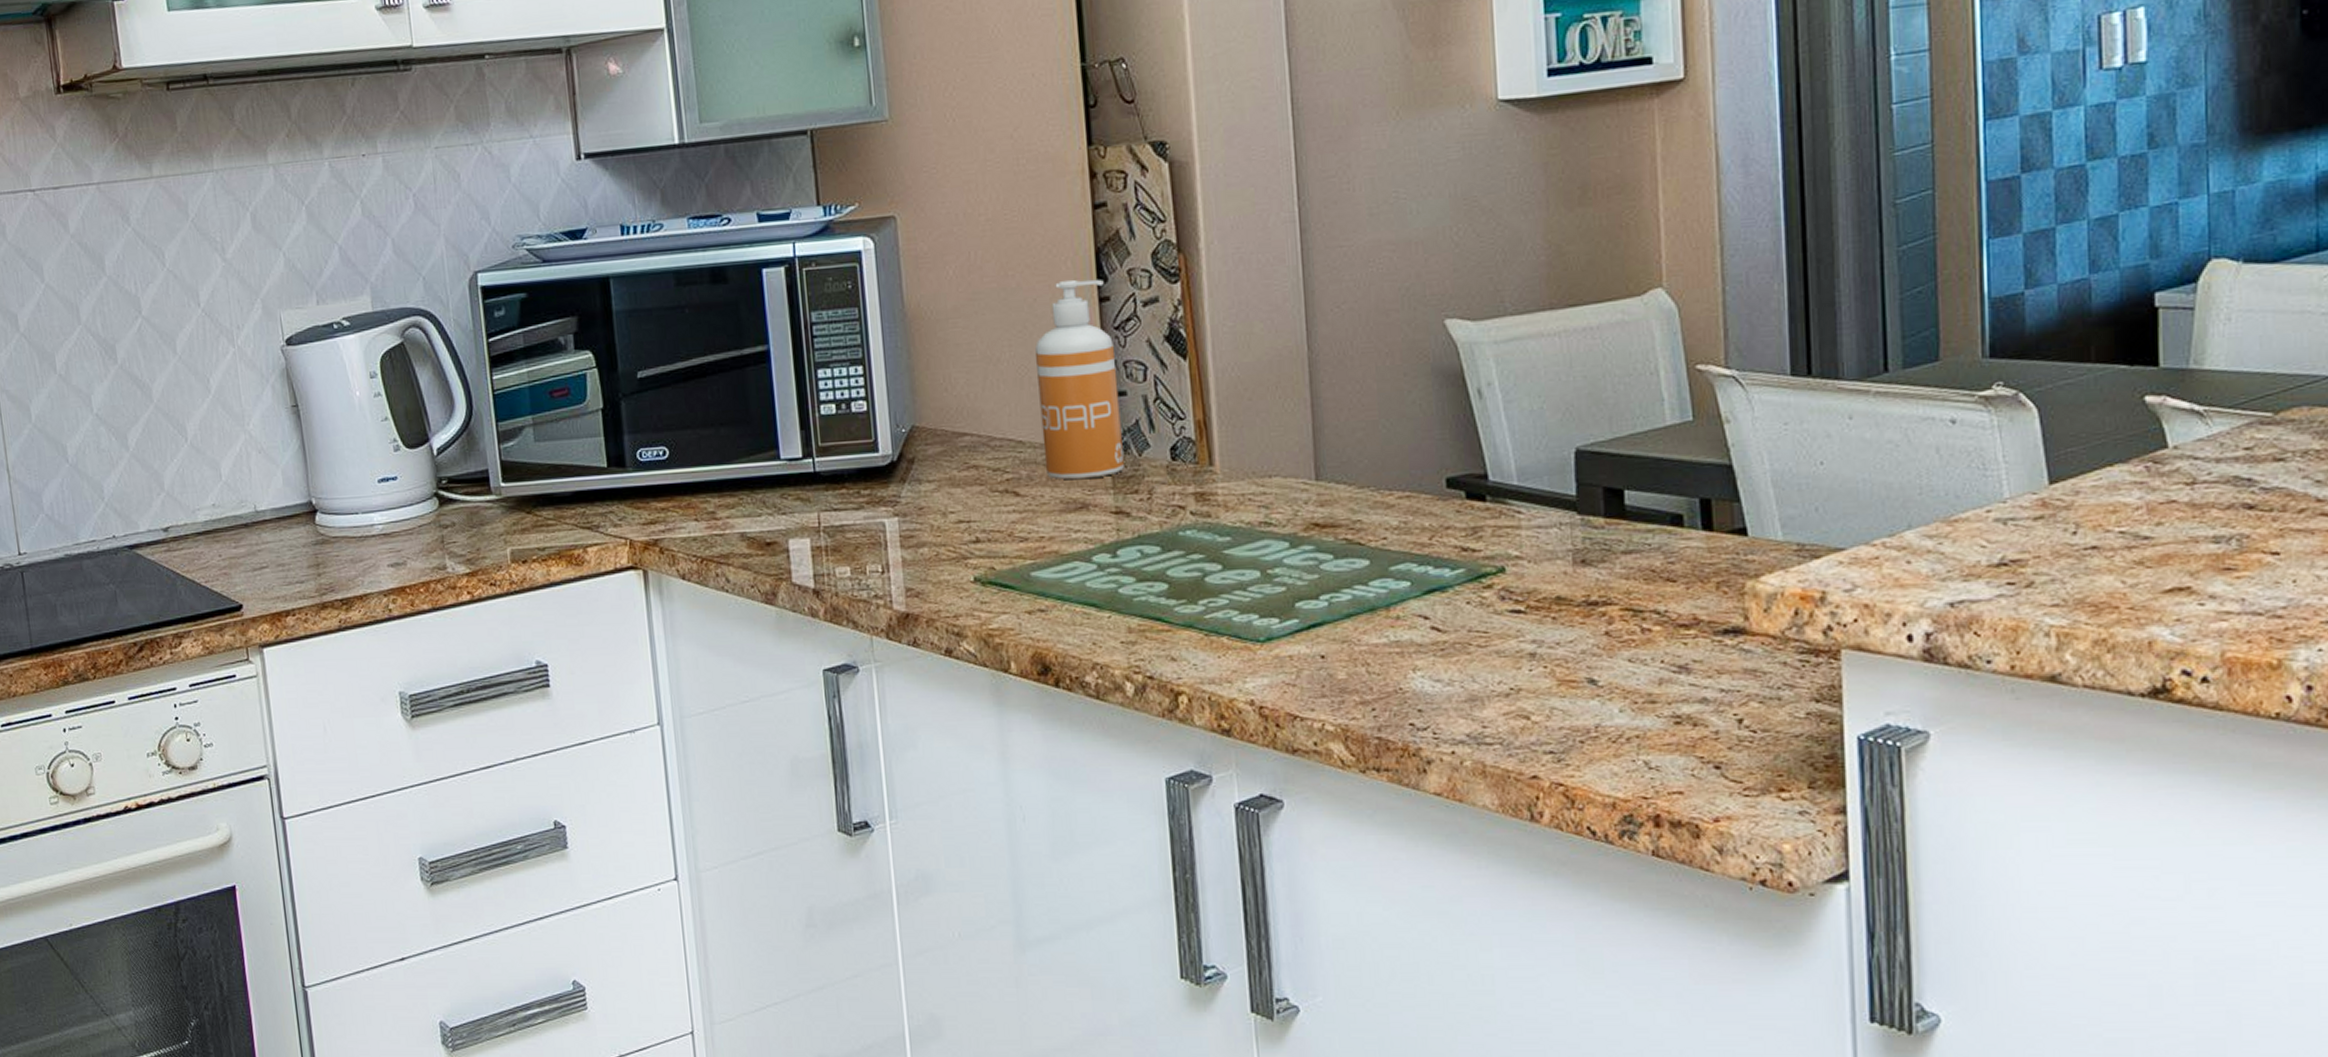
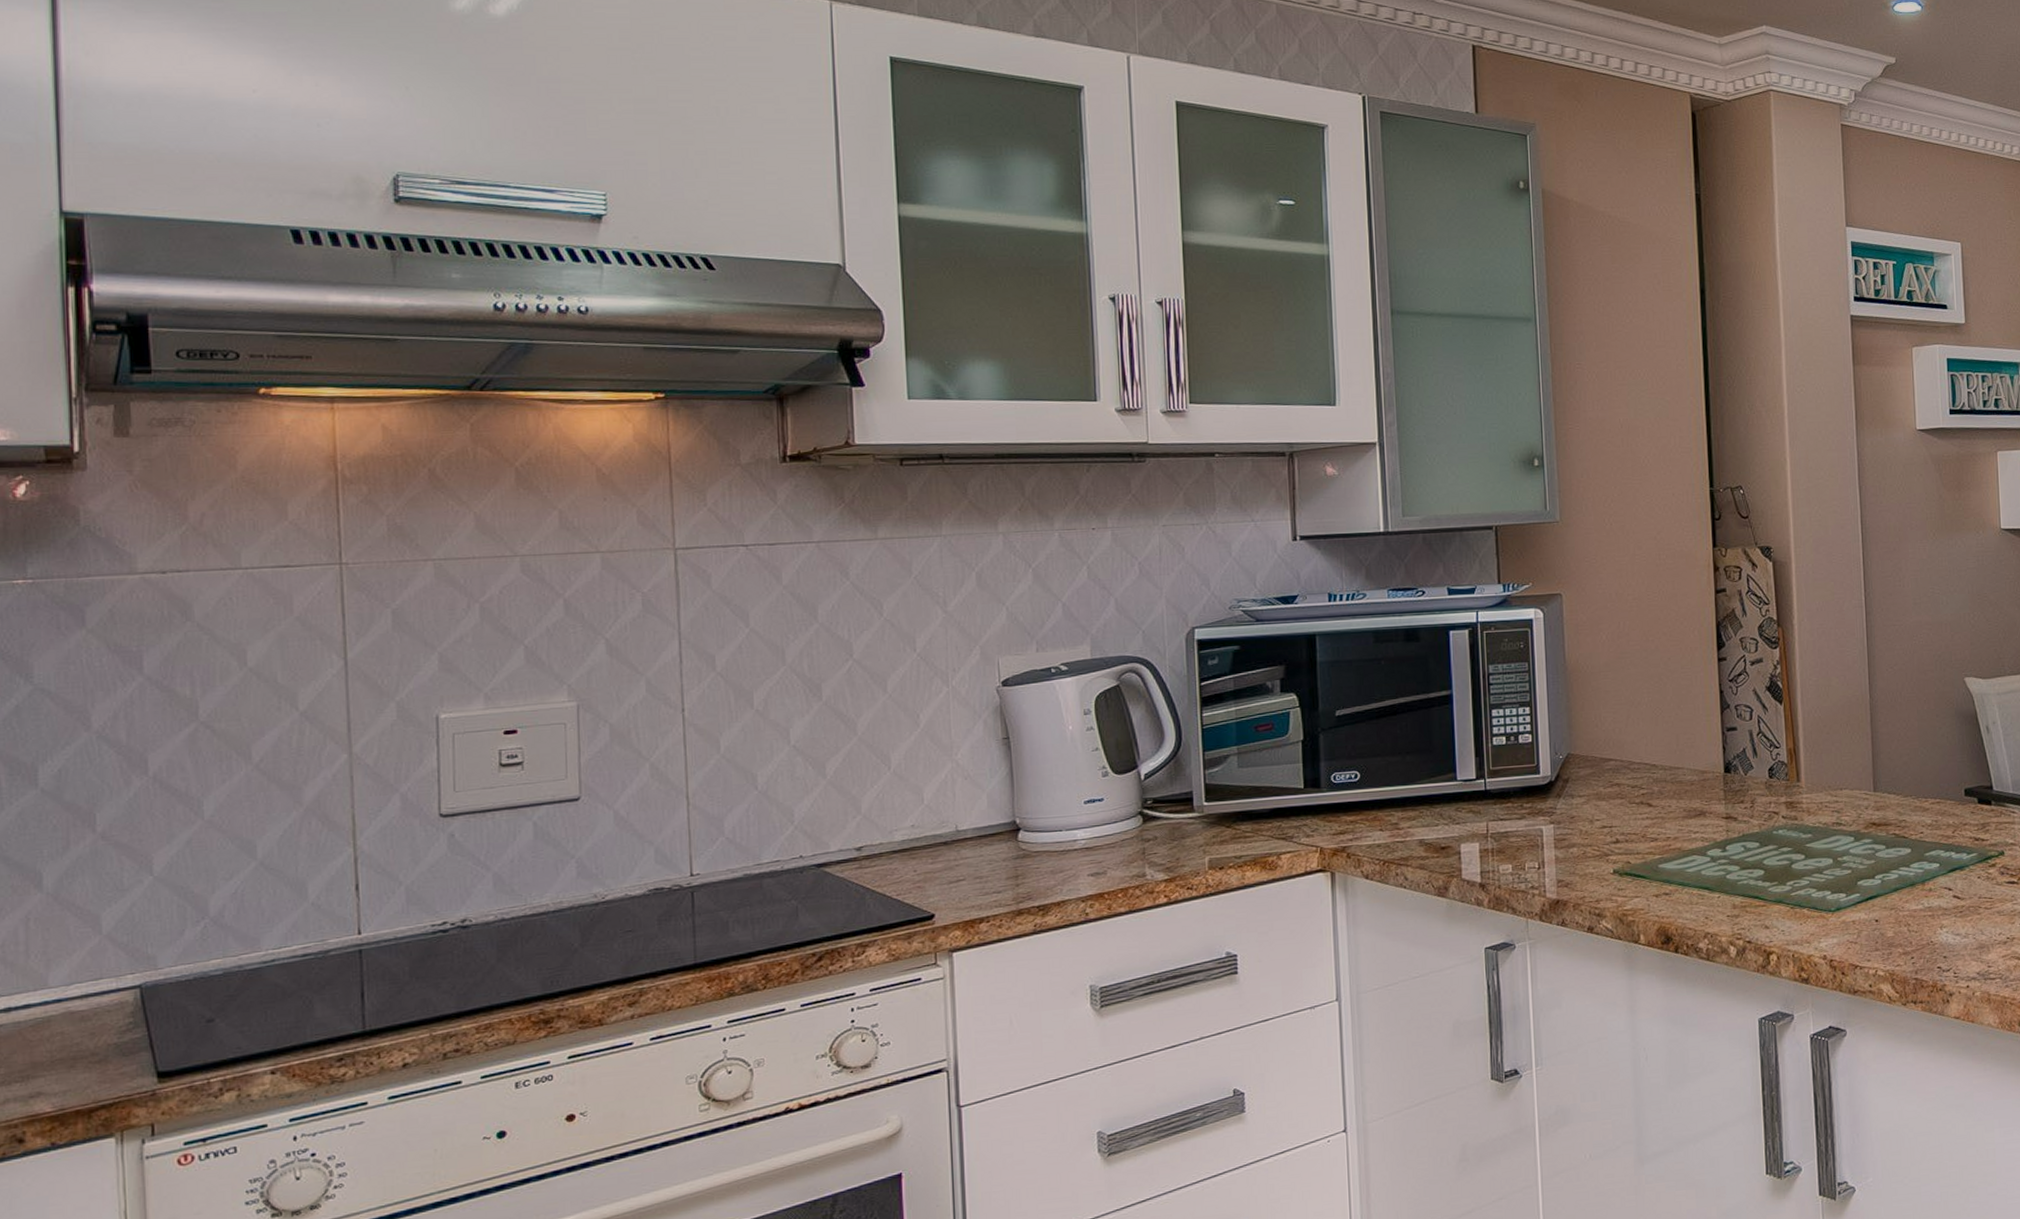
soap dispenser: present [1034,279,1124,480] -> none [1667,644,1733,794]

